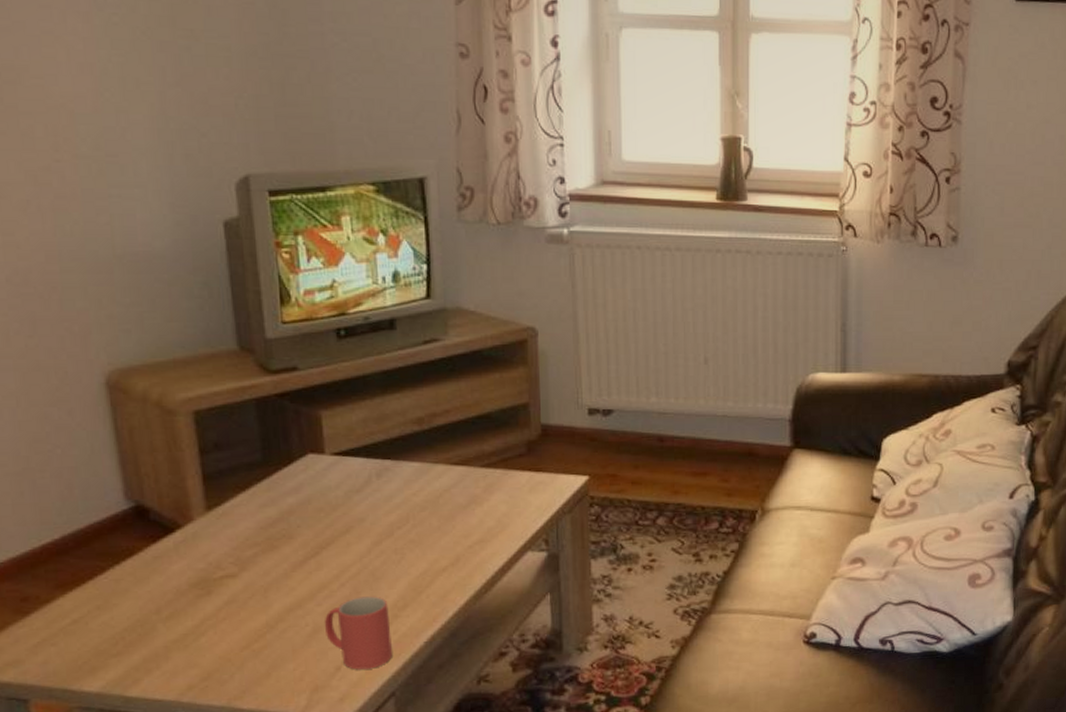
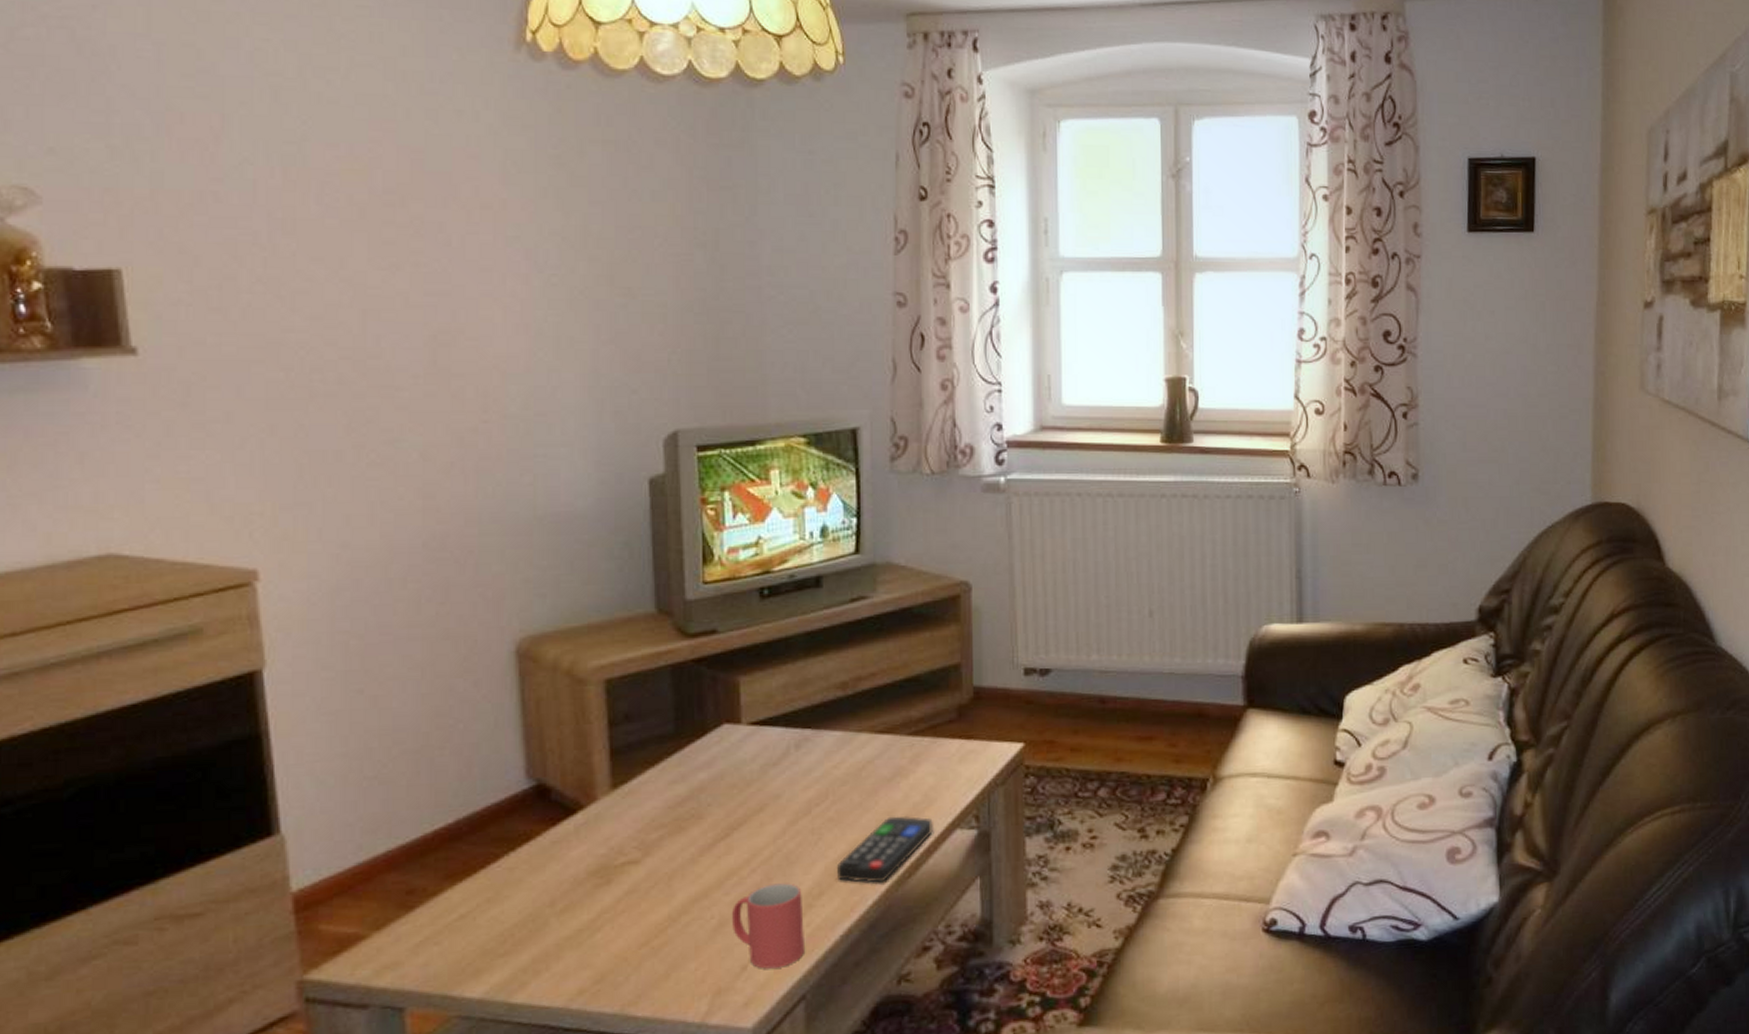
remote control: none [420,539,506,597] -> present [837,816,933,883]

